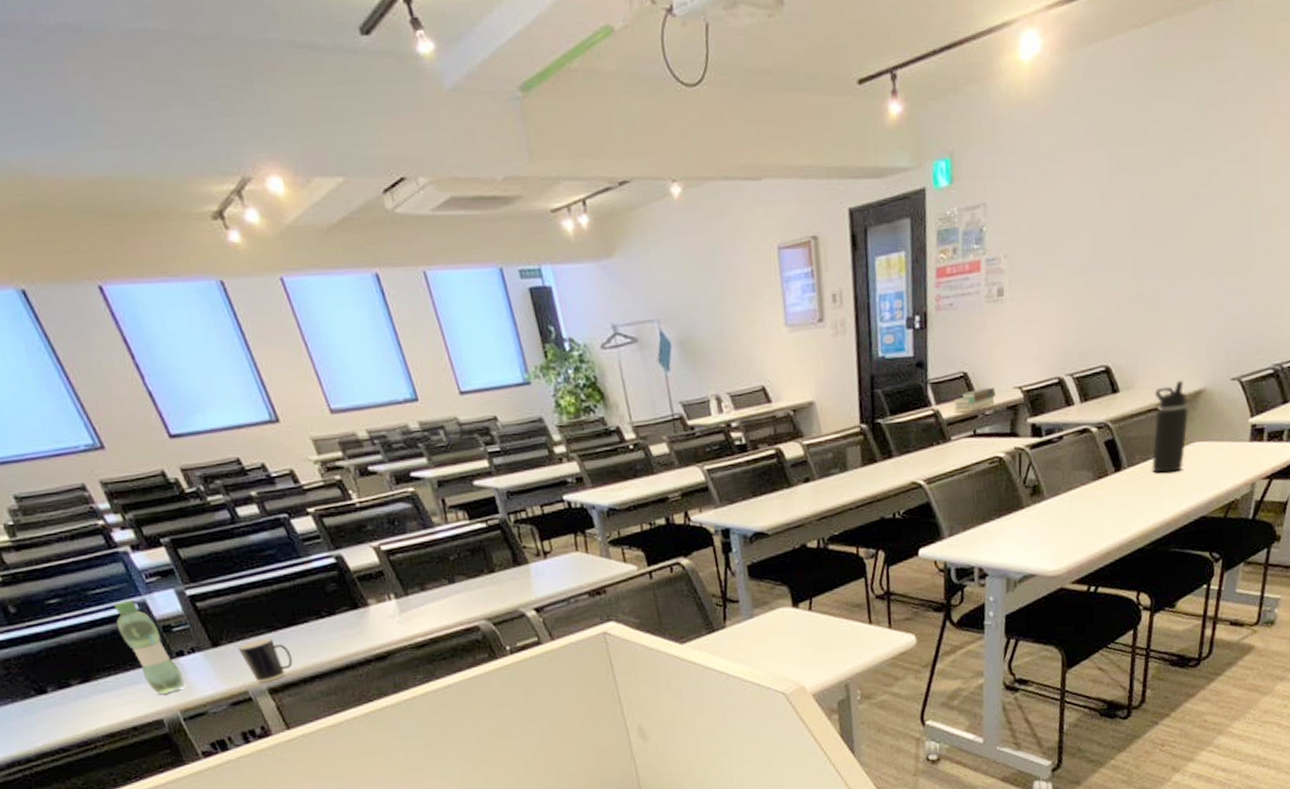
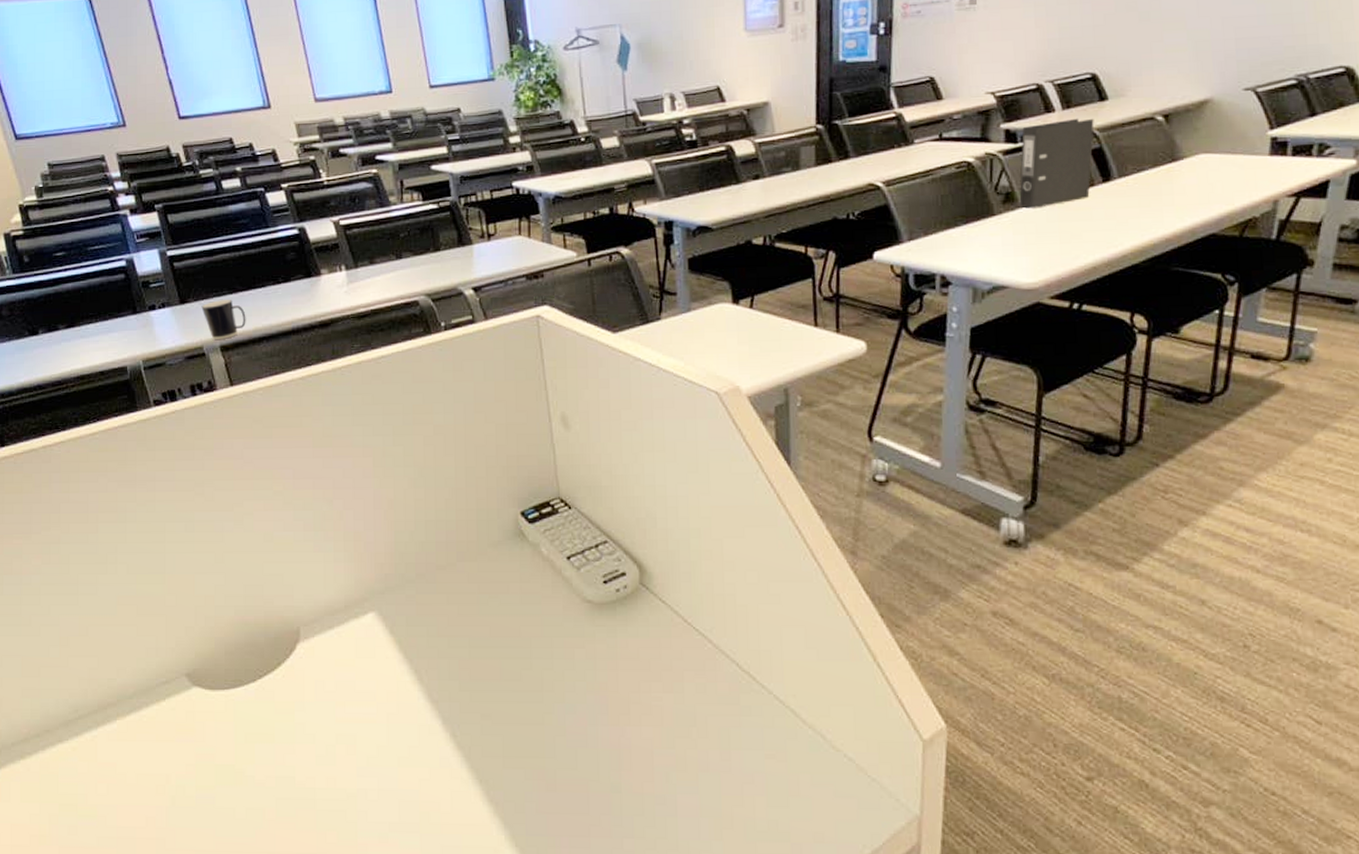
water bottle: present [113,599,185,694] -> none [106,256,151,343]
books: present [953,387,996,413] -> none [918,92,965,117]
binder: none [1044,410,1108,500] -> present [1019,118,1094,209]
water bottle: present [1152,380,1189,473] -> none [1147,89,1193,185]

